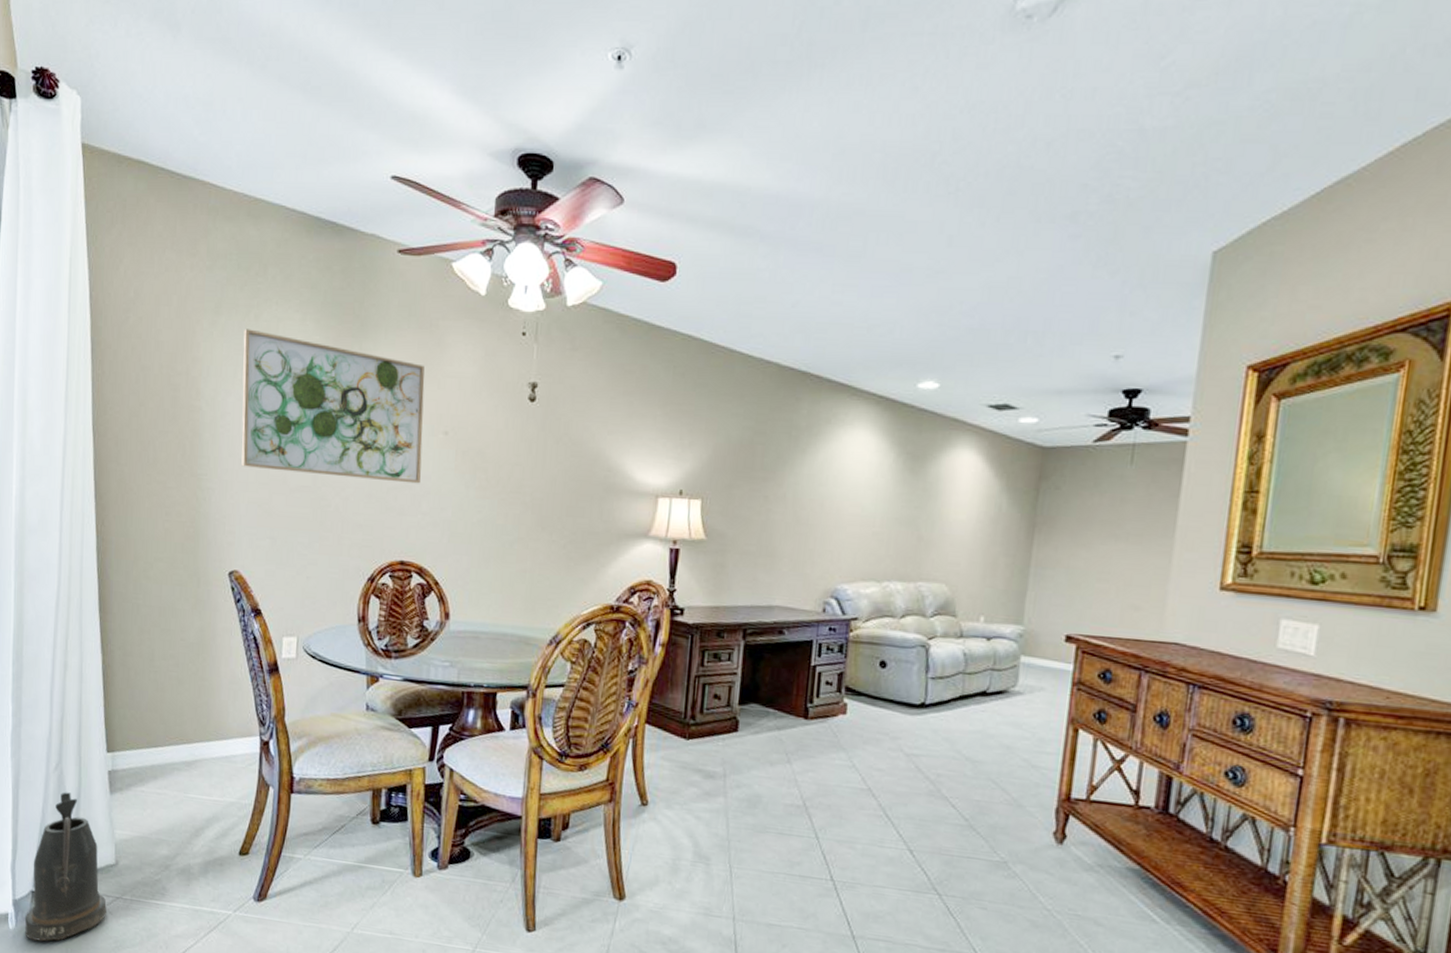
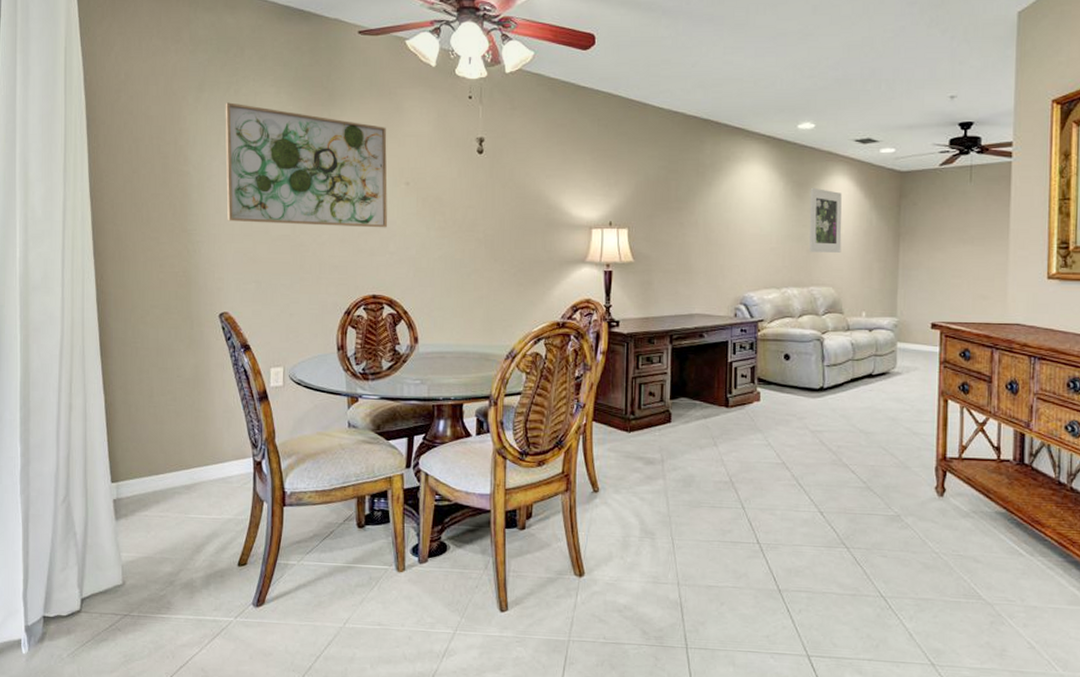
watering can: present [24,792,107,942] -> none [37,522,115,663]
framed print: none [920,461,966,543] -> present [809,187,842,253]

